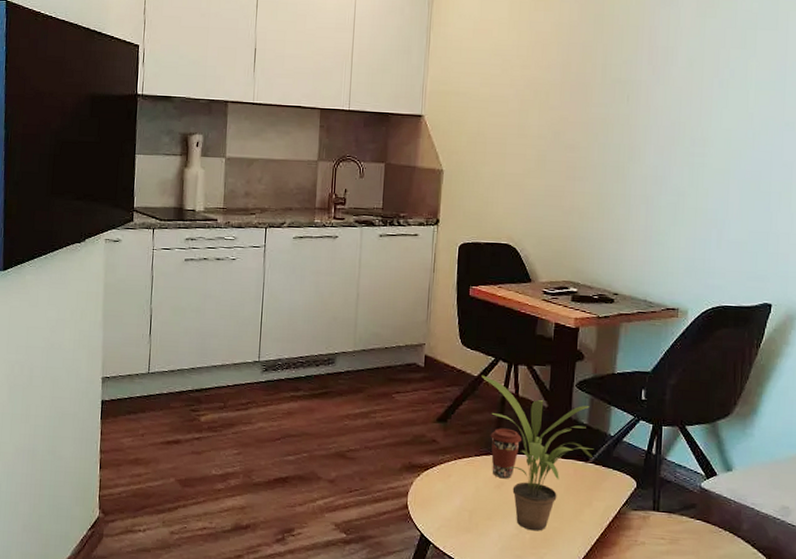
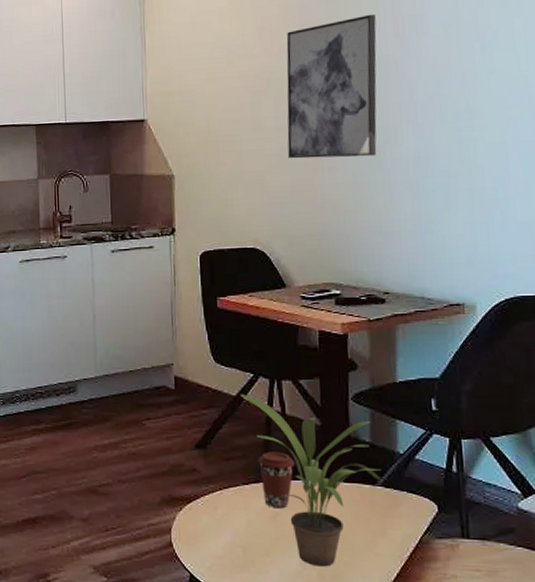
wall art: none [546,41,635,171] -> present [286,14,377,159]

